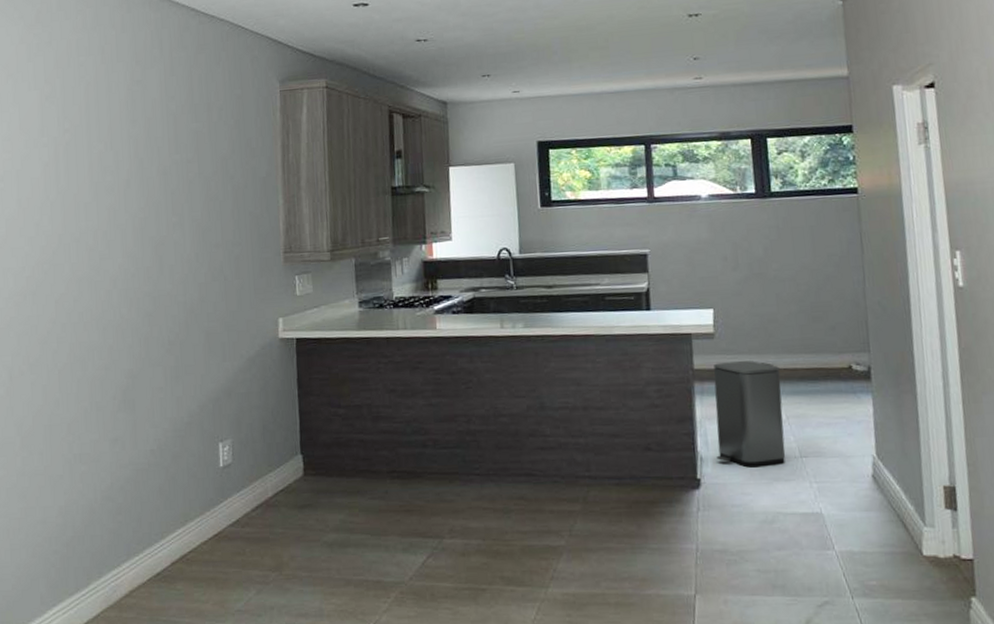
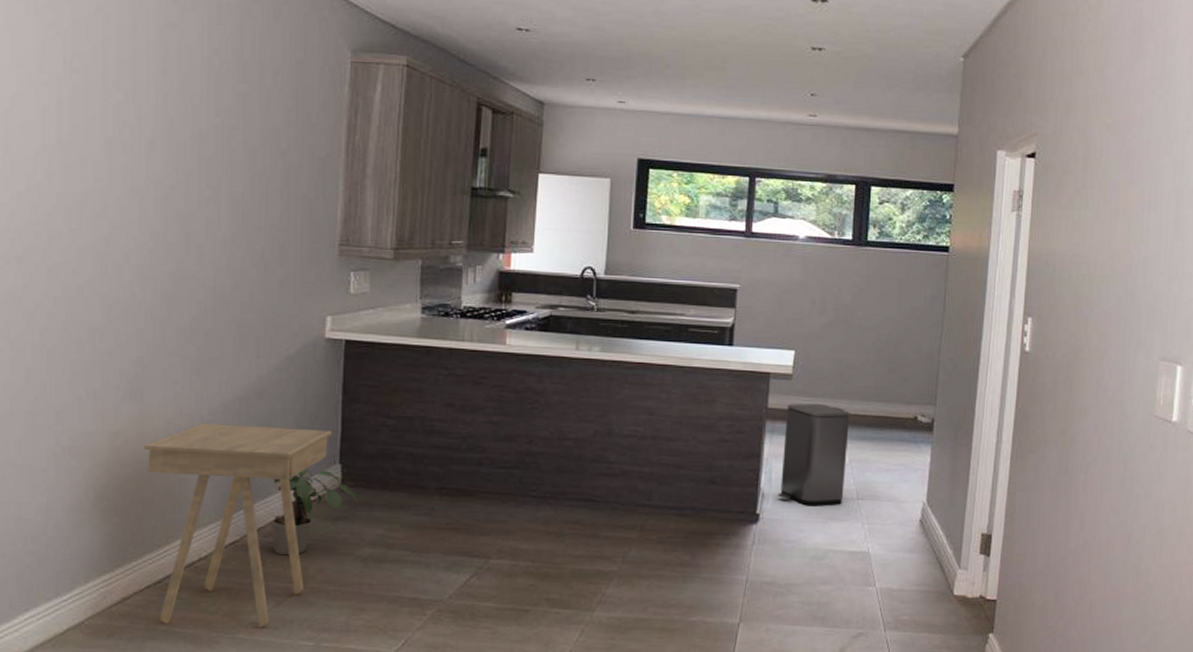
side table: none [137,423,292,616] -> present [143,422,332,628]
potted plant: none [246,459,322,545] -> present [271,467,360,556]

